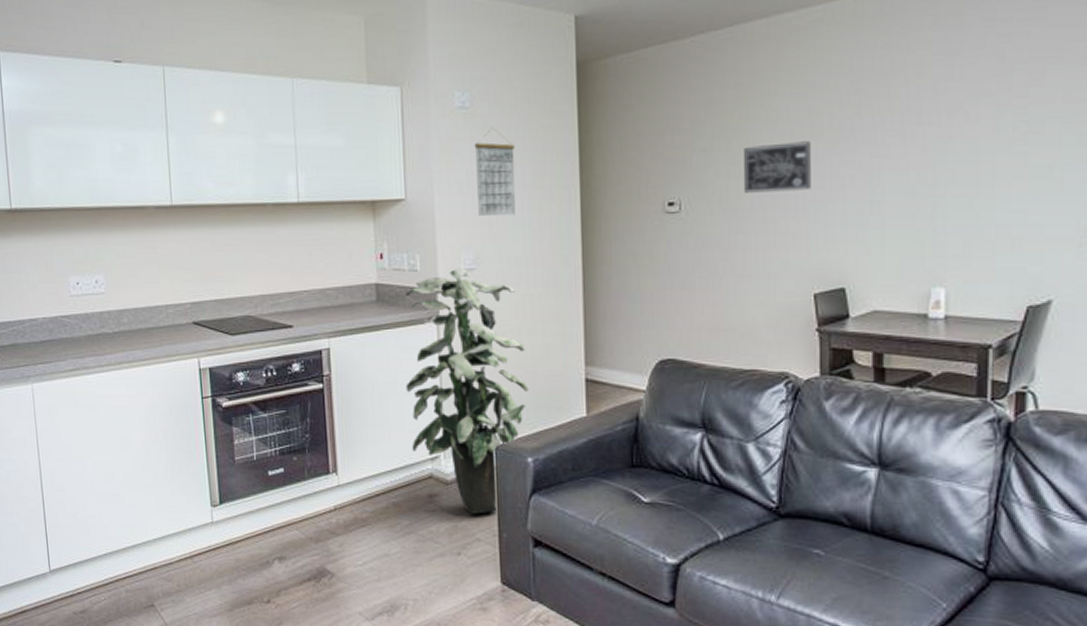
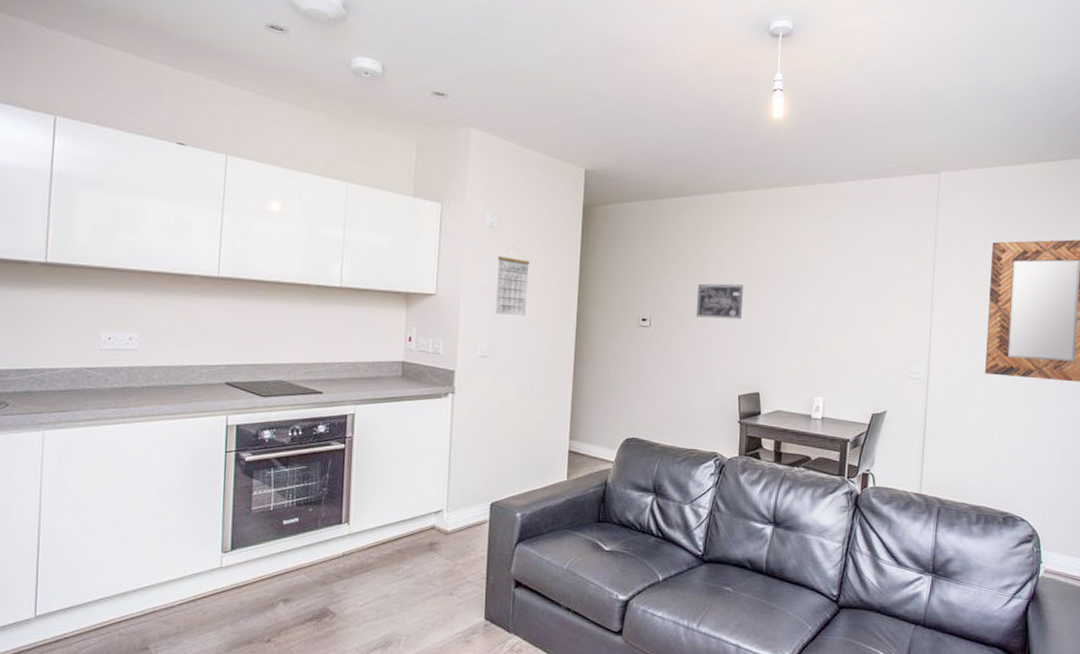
indoor plant: present [405,269,529,514] -> none [419,355,523,560]

